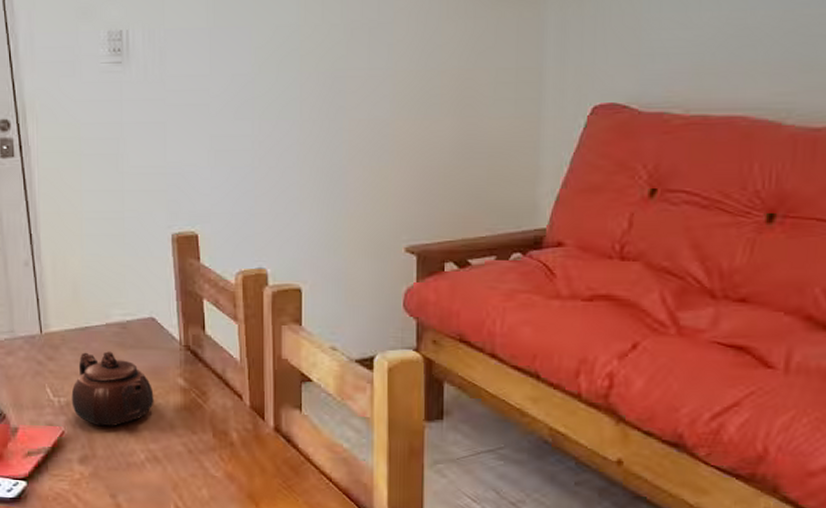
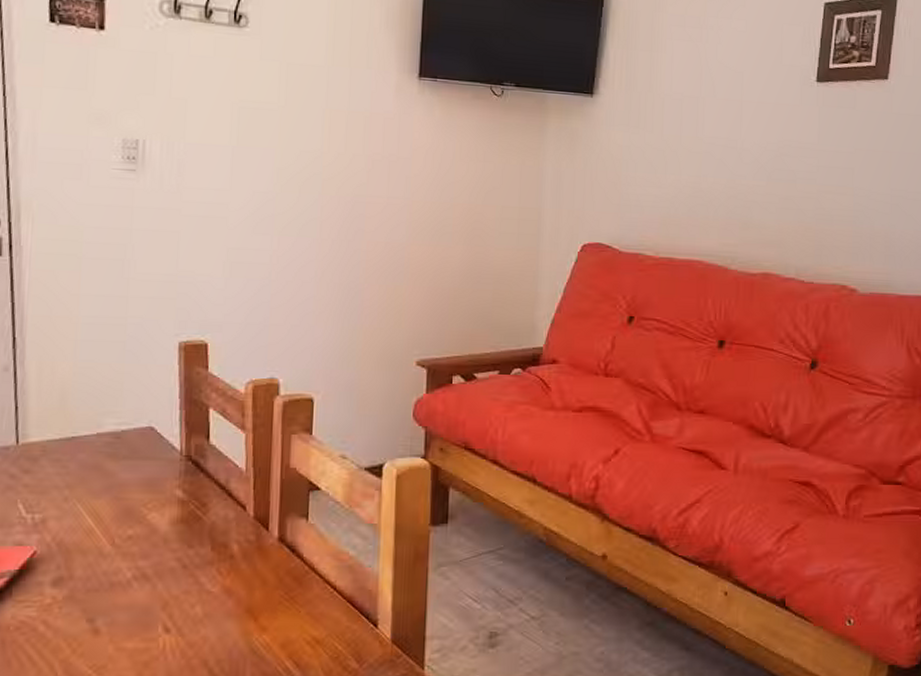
teapot: present [71,351,154,427] -> none [48,463,147,545]

